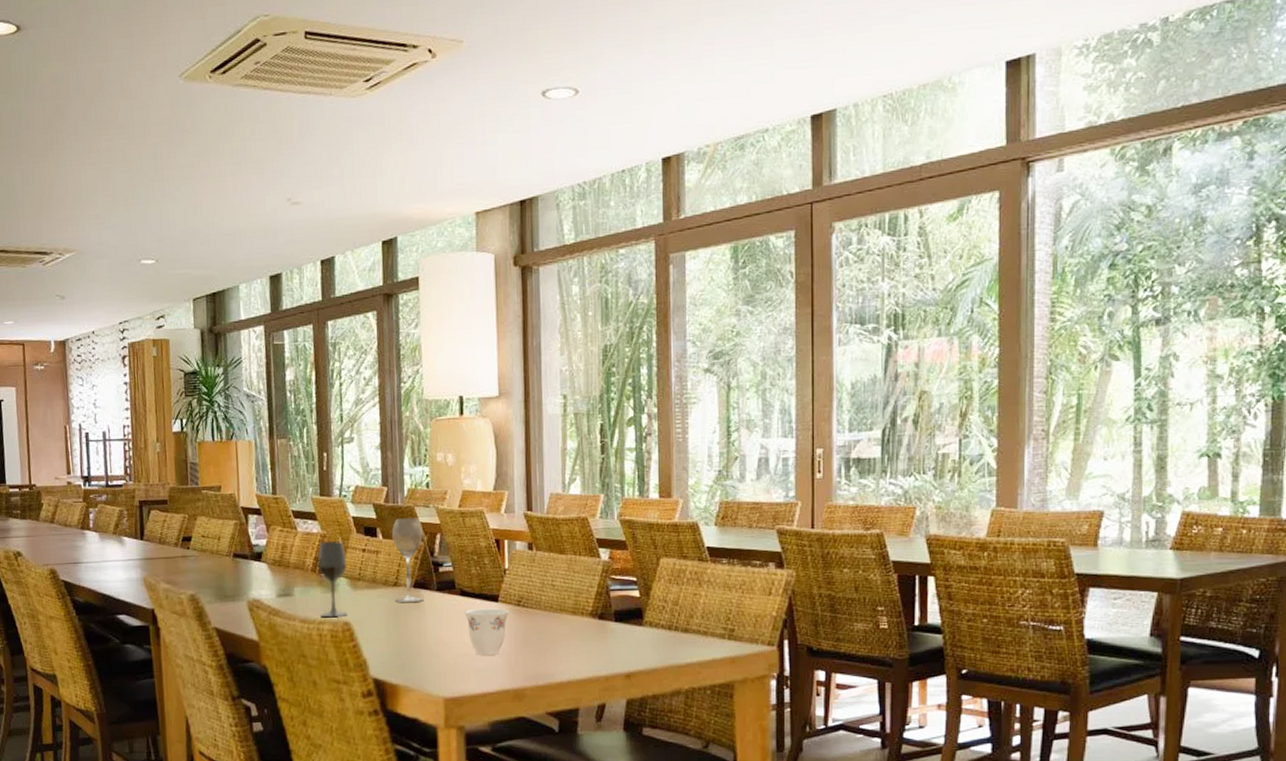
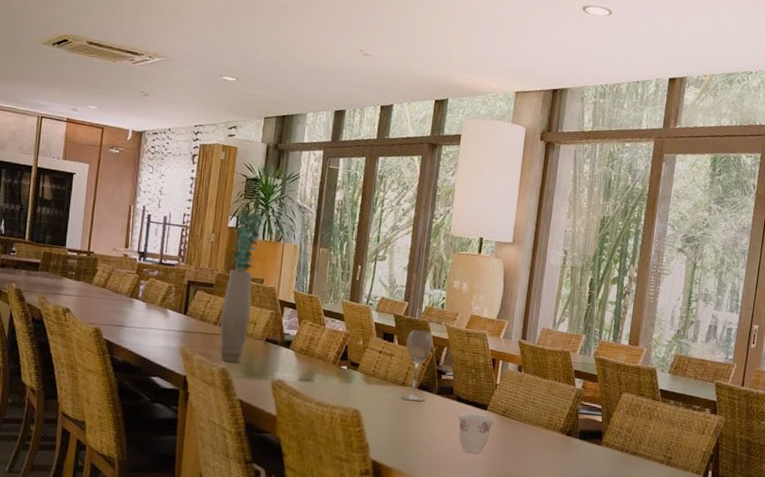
vase: none [179,403,213,588] -> present [219,204,264,364]
wine glass: present [317,540,347,618] -> none [334,339,365,406]

